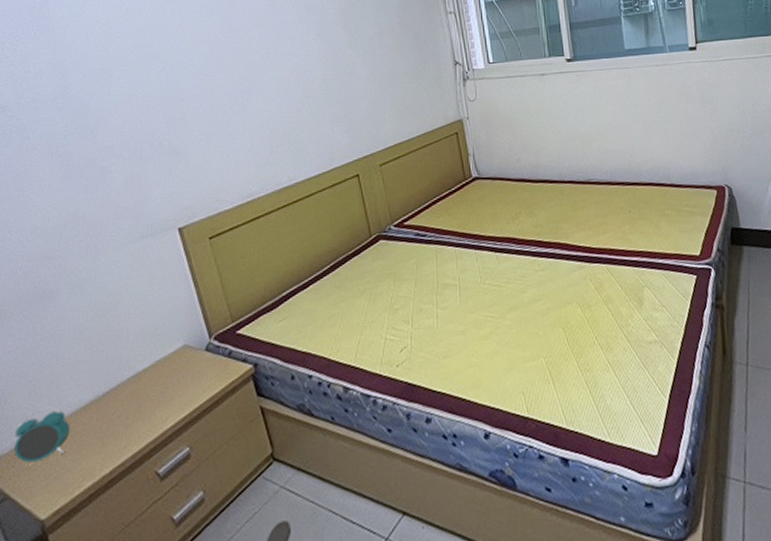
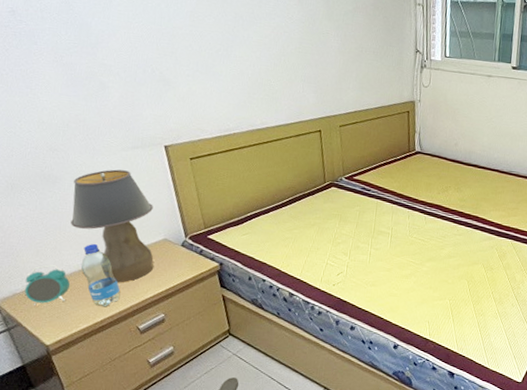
table lamp: none [70,267,174,416] -> present [71,169,154,283]
bottle: none [83,367,134,453] -> present [80,243,121,307]

